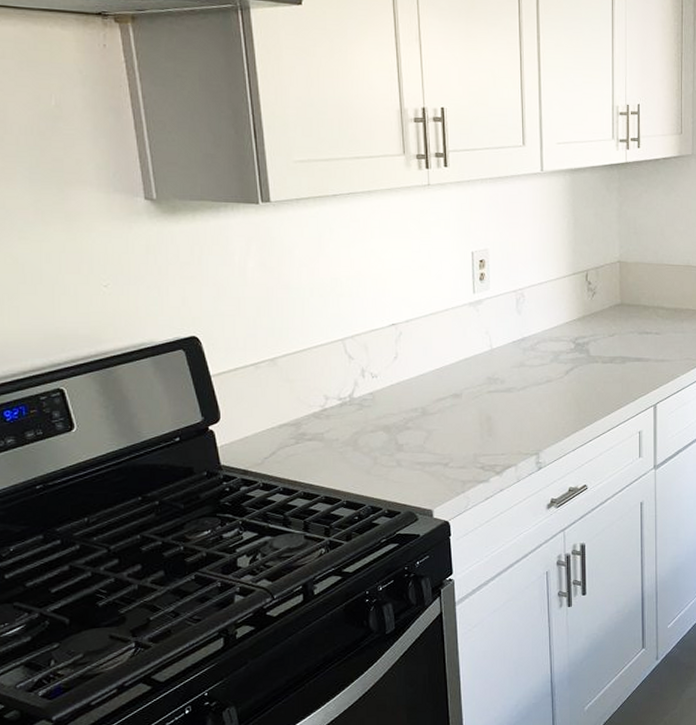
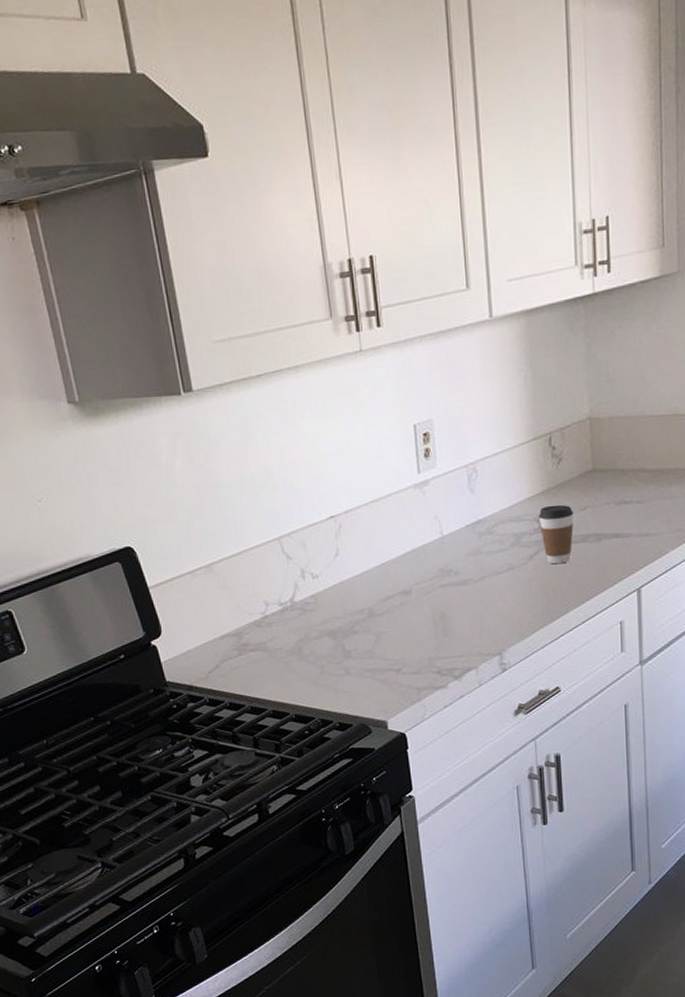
coffee cup: none [574,330,604,380] -> present [538,504,574,565]

